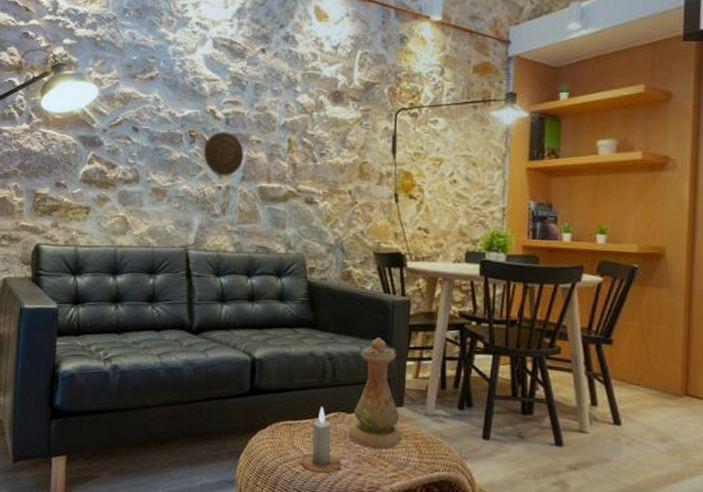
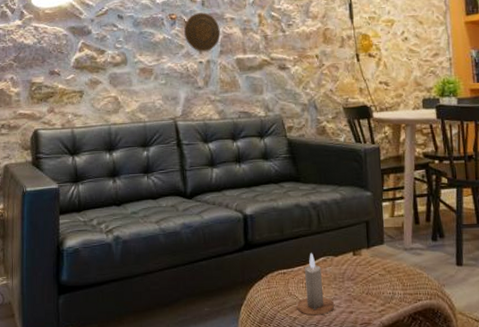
vase: present [348,337,402,450] -> none [337,183,386,287]

